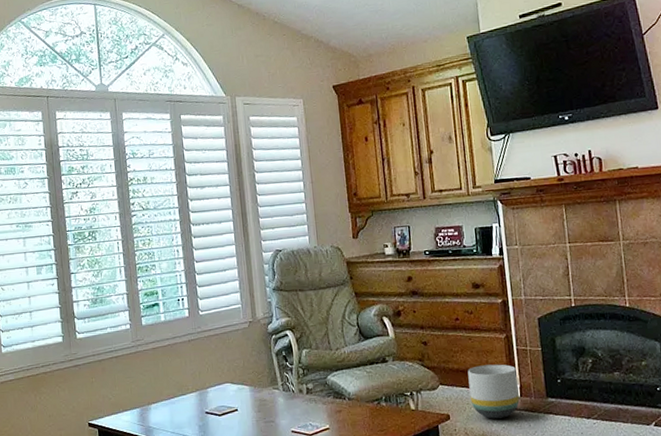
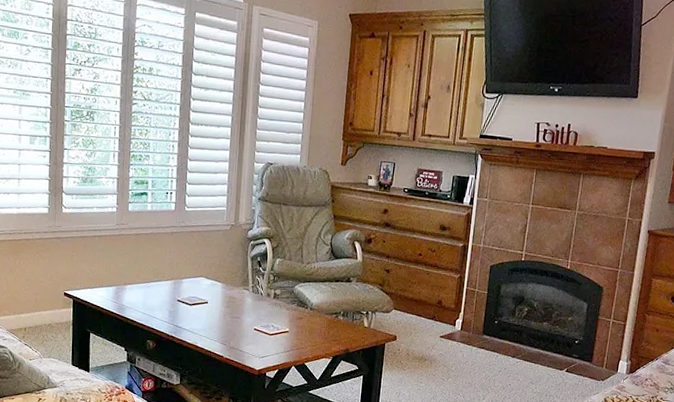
planter: present [467,364,520,419] -> none [417,298,462,346]

